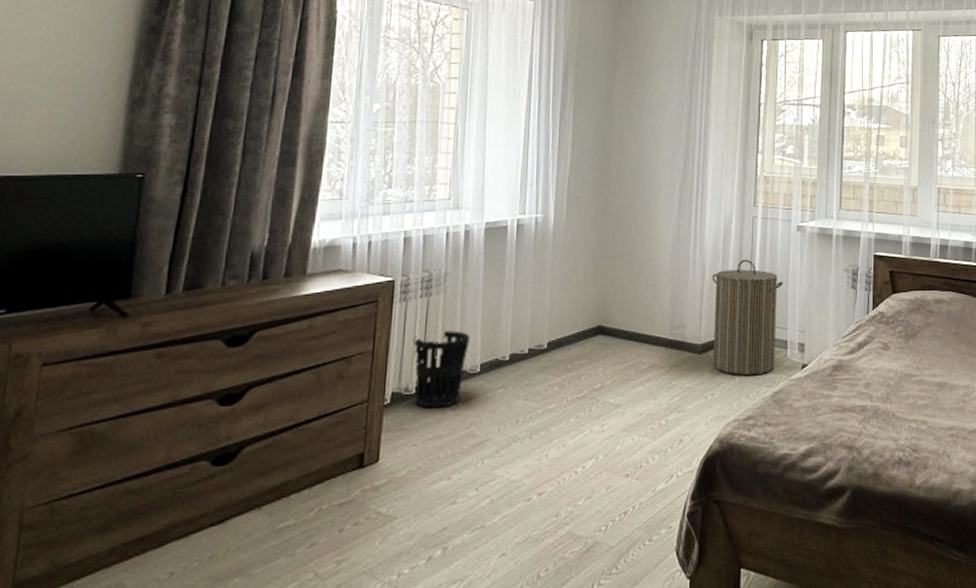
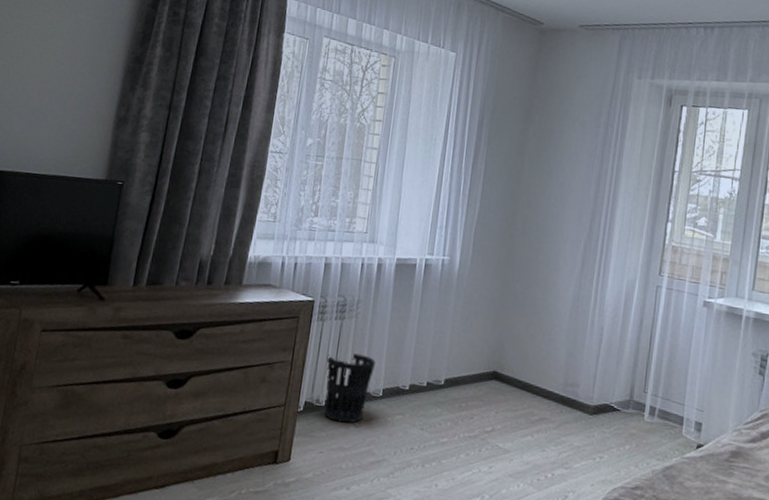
laundry hamper: present [712,259,783,376] -> none [604,327,684,447]

